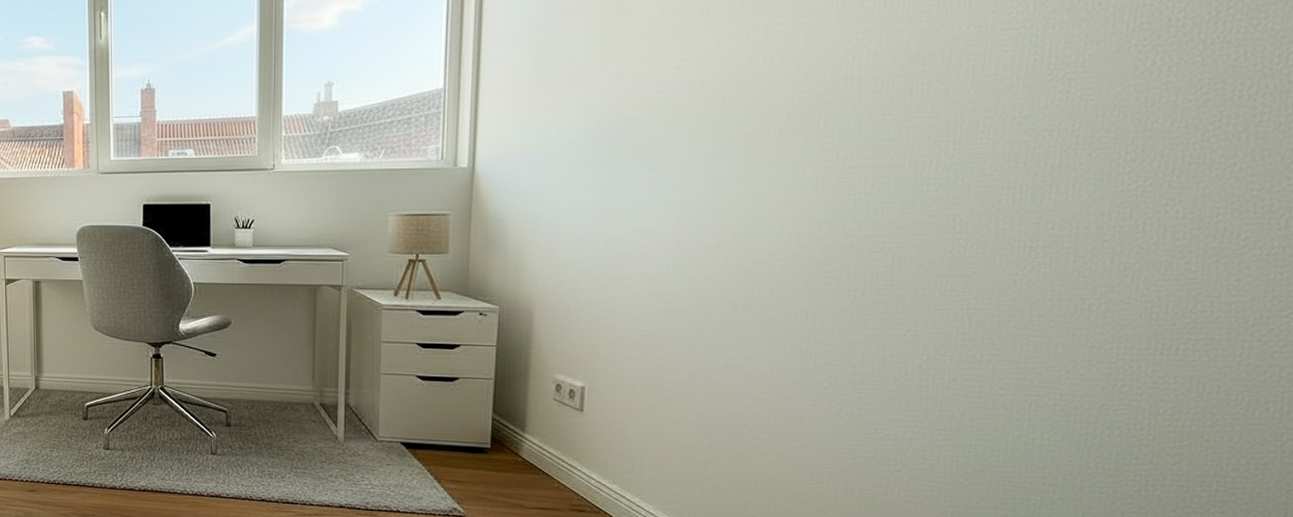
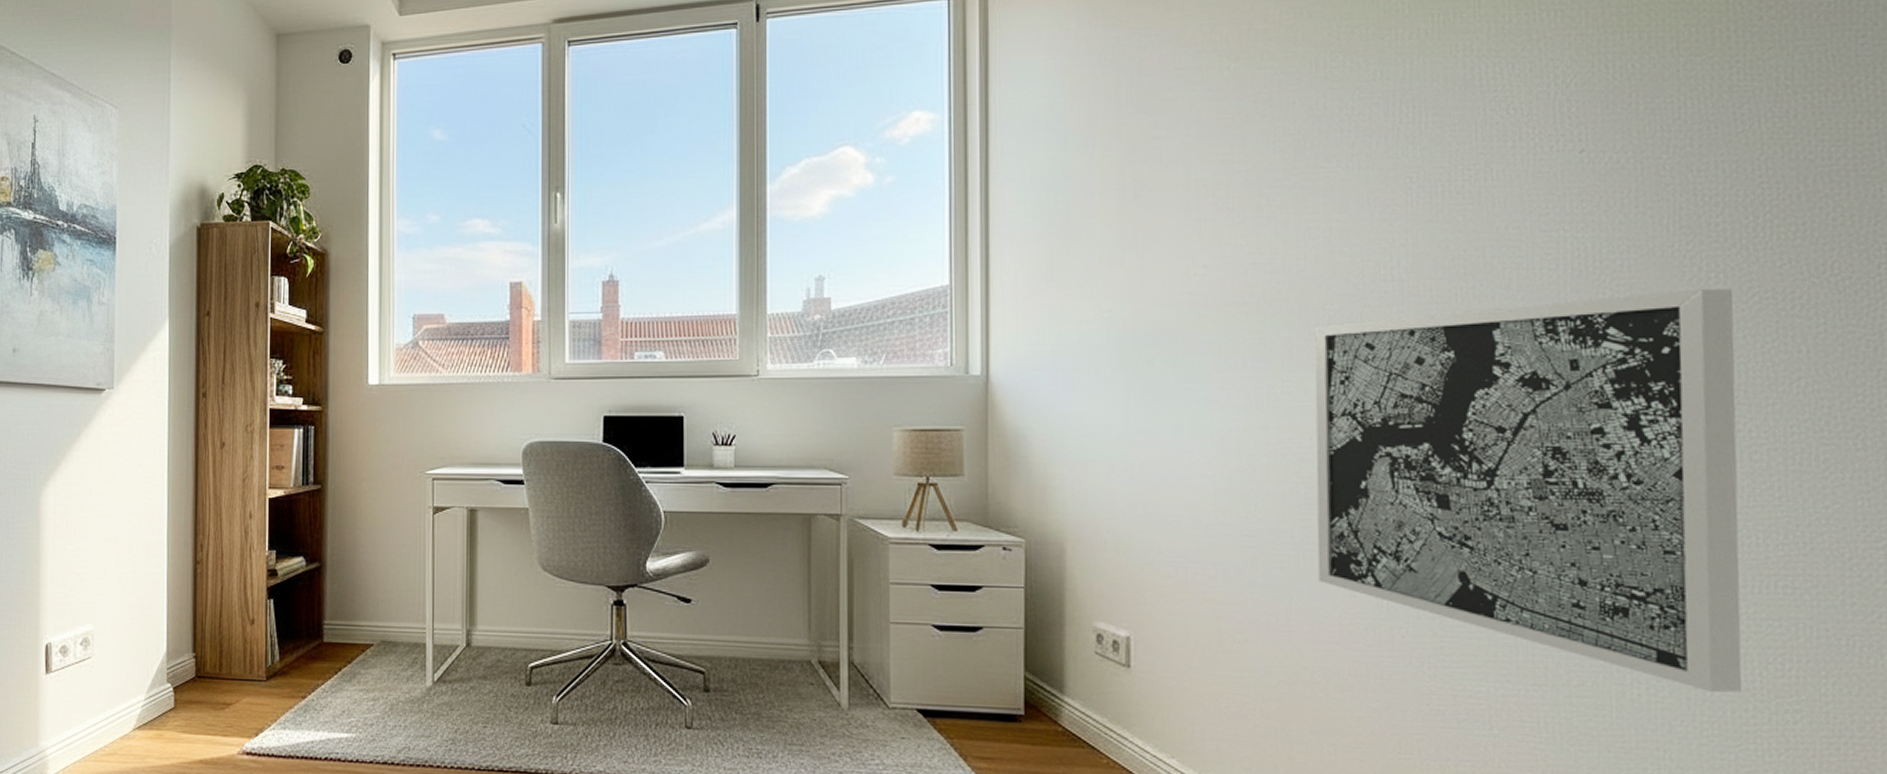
wall art: none [754,81,1184,438] -> present [1314,289,1742,692]

